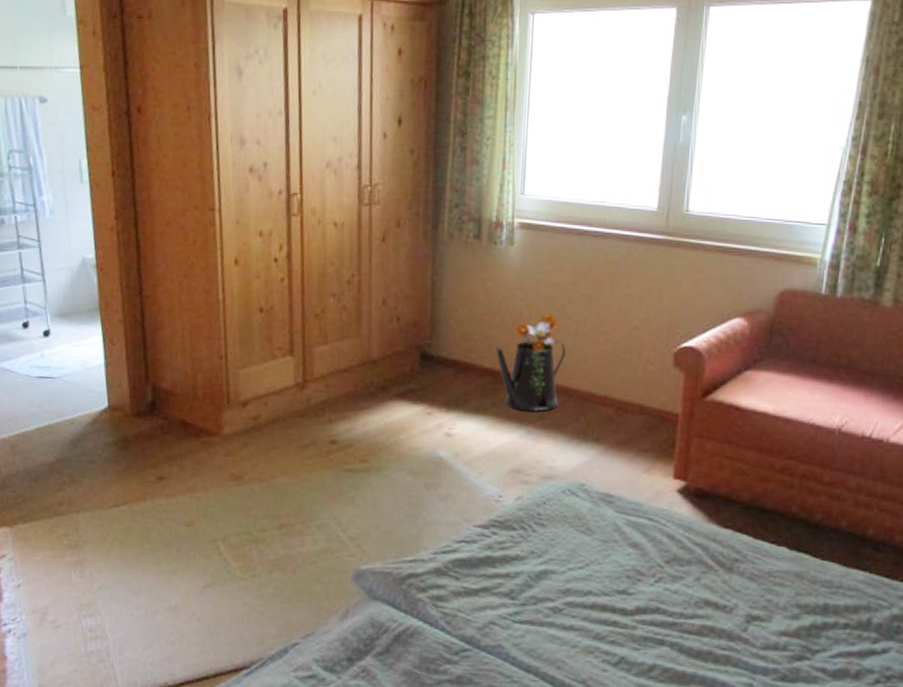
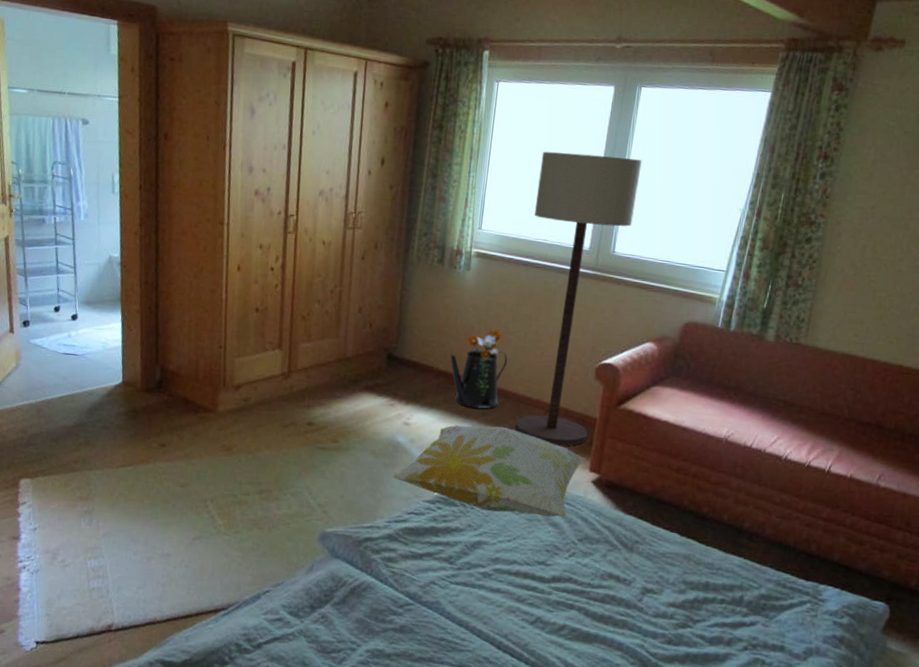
decorative pillow: none [437,430,669,537] -> present [393,425,586,517]
floor lamp: none [580,93,716,450] -> present [515,151,642,446]

